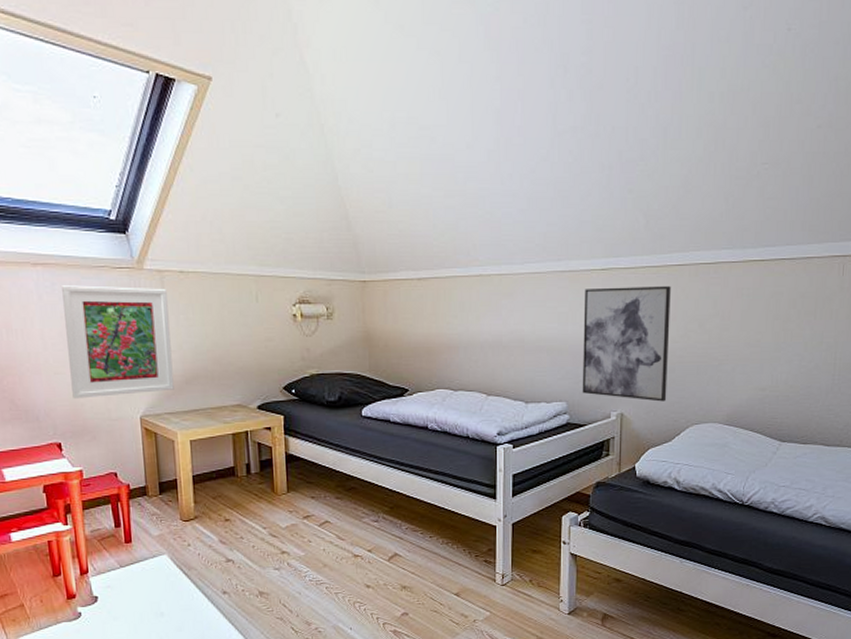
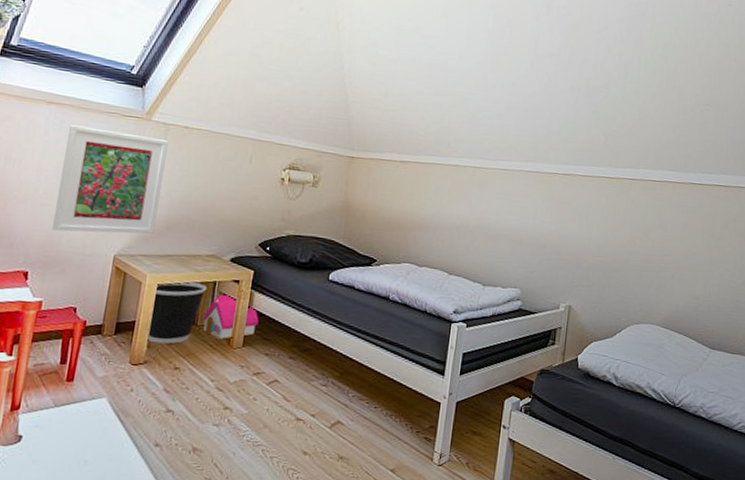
wastebasket: none [190,435,240,498] -> present [147,281,207,344]
toy house: none [242,442,299,487] -> present [203,294,259,339]
wall art: present [582,285,671,402] -> none [535,189,622,299]

